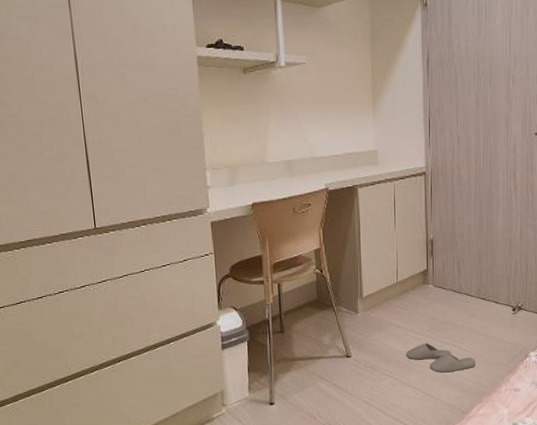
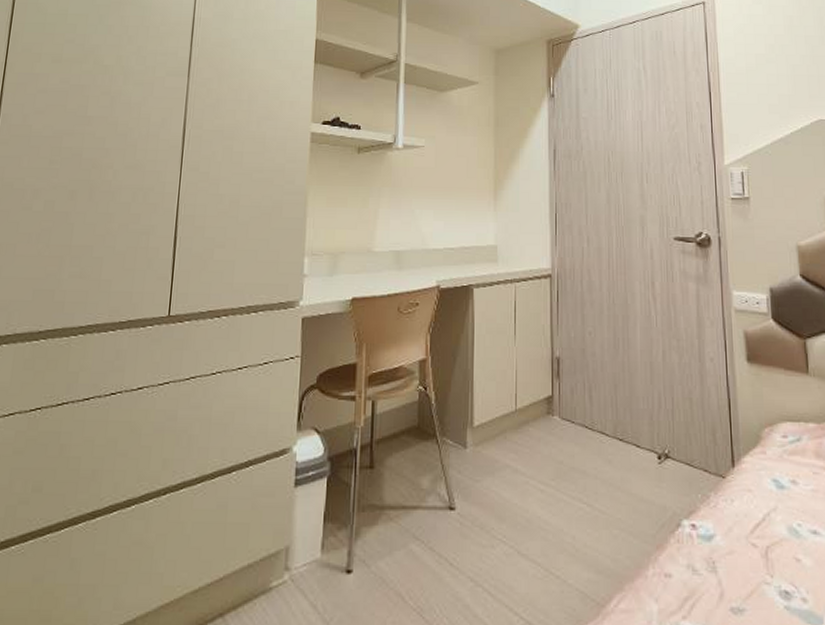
slippers: present [406,343,475,373] -> none [525,496,613,542]

